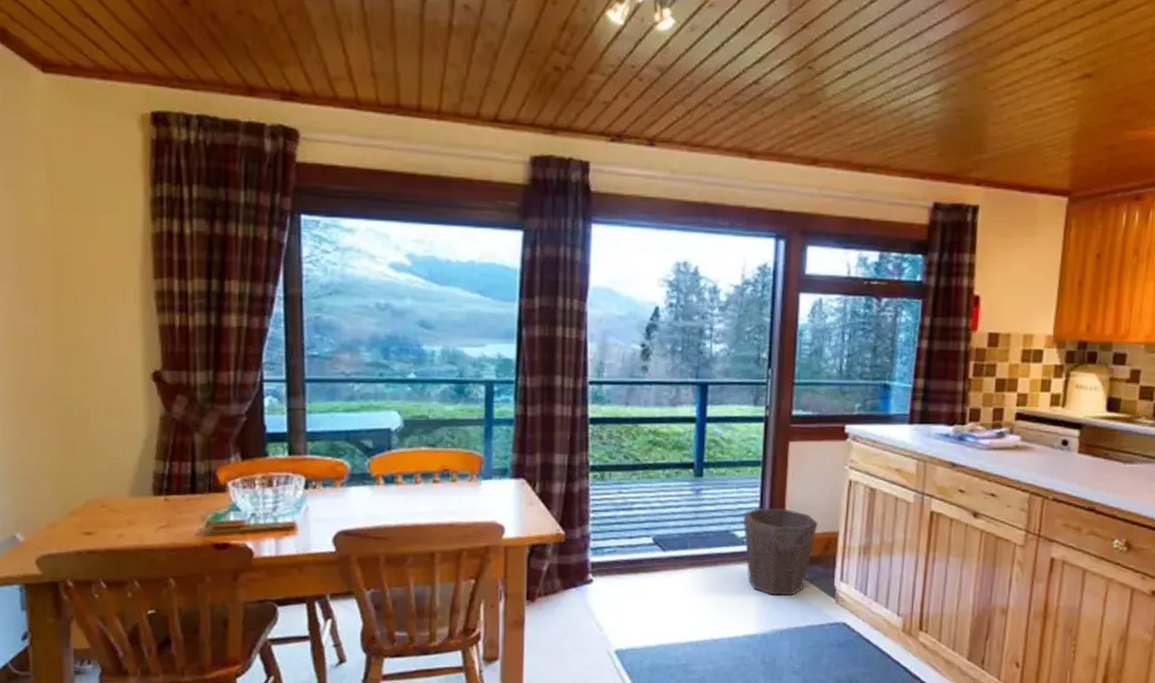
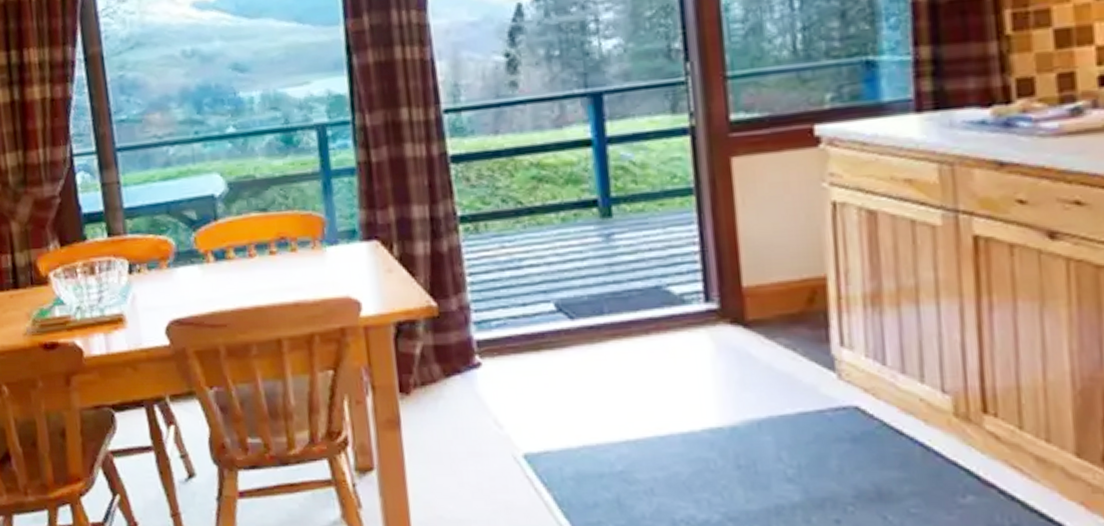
waste bin: present [743,508,818,596] -> none [677,250,794,372]

